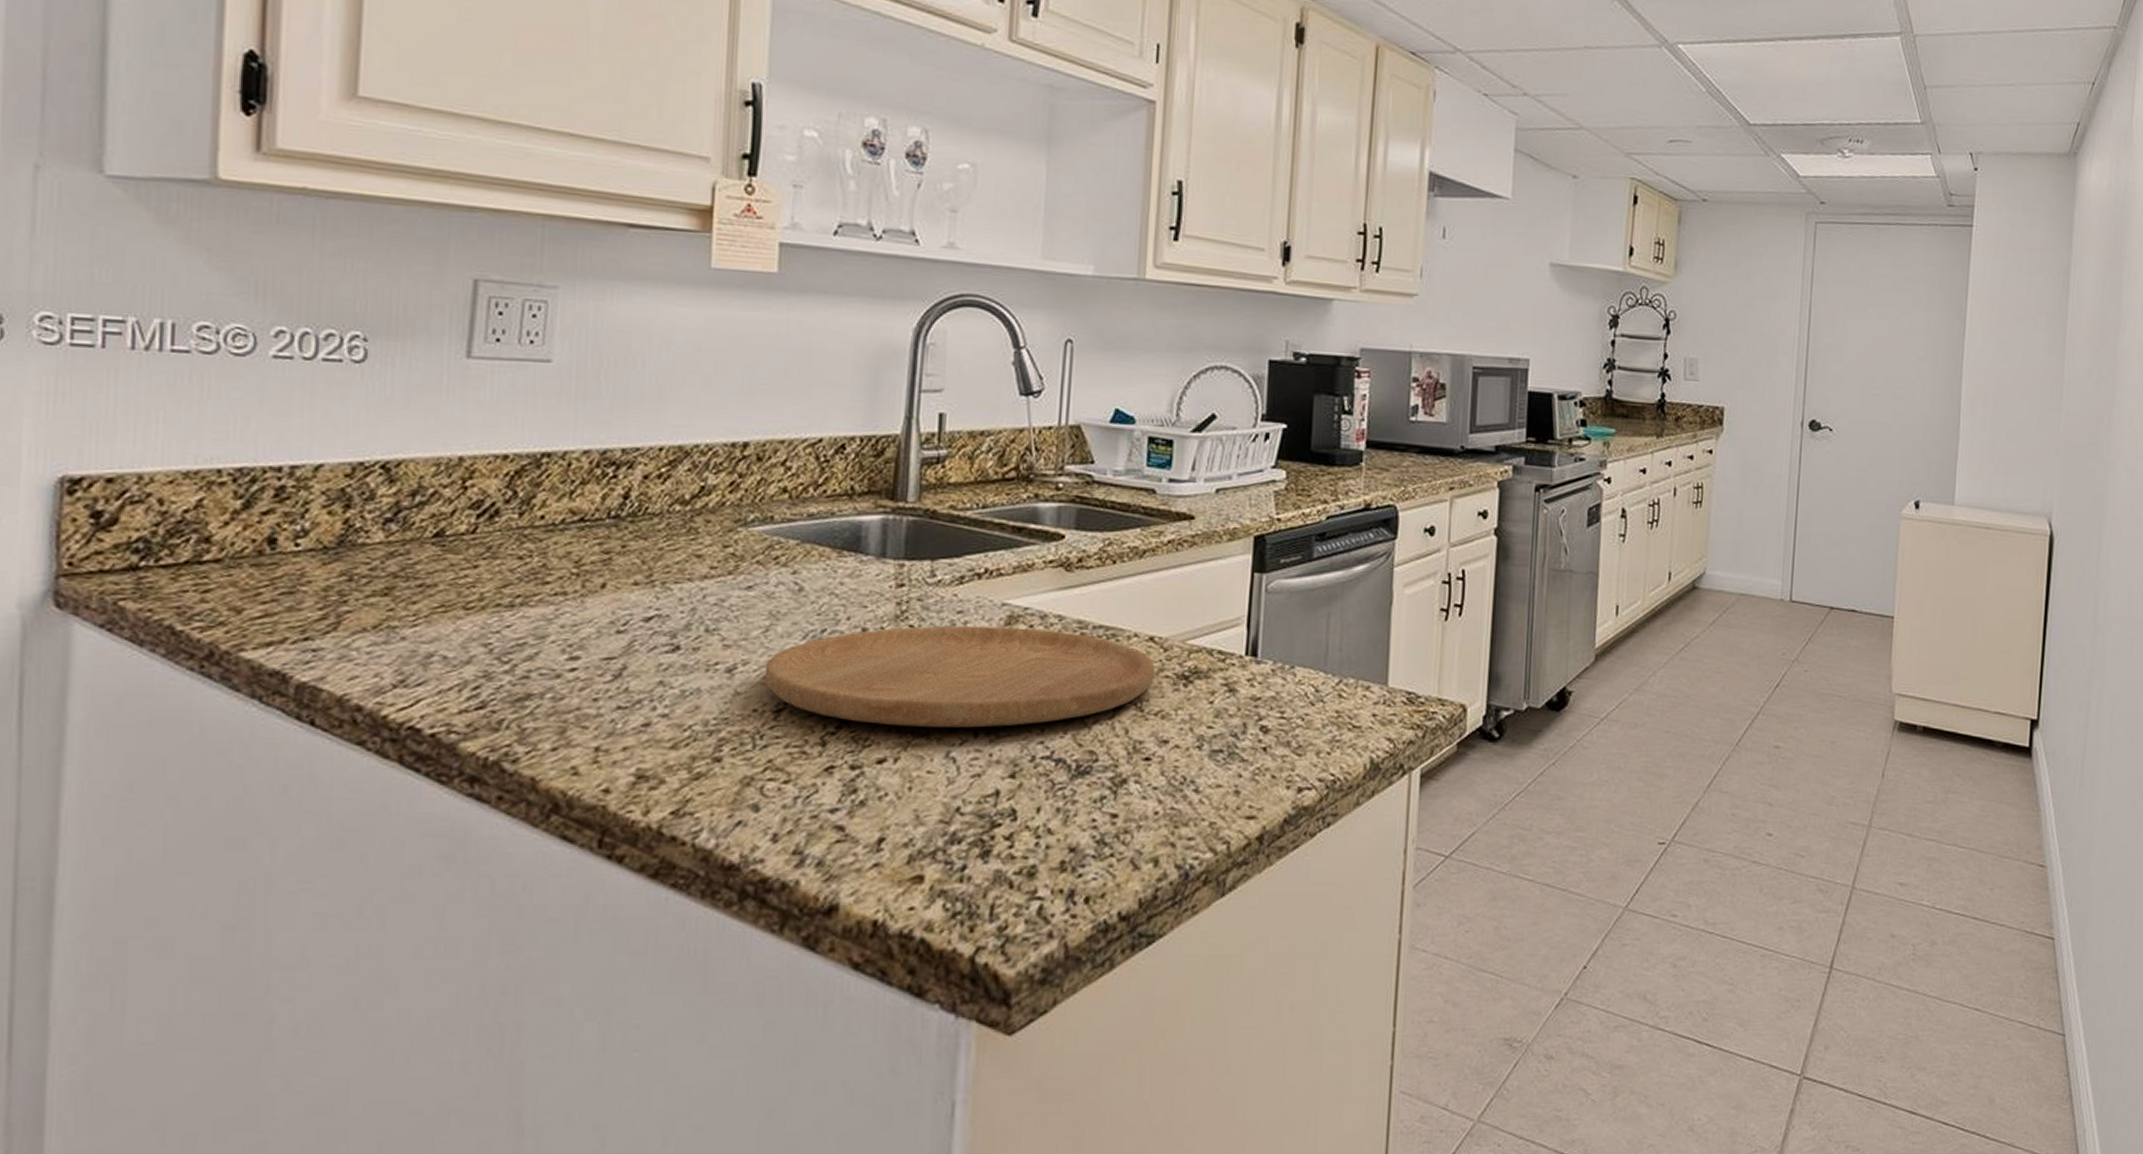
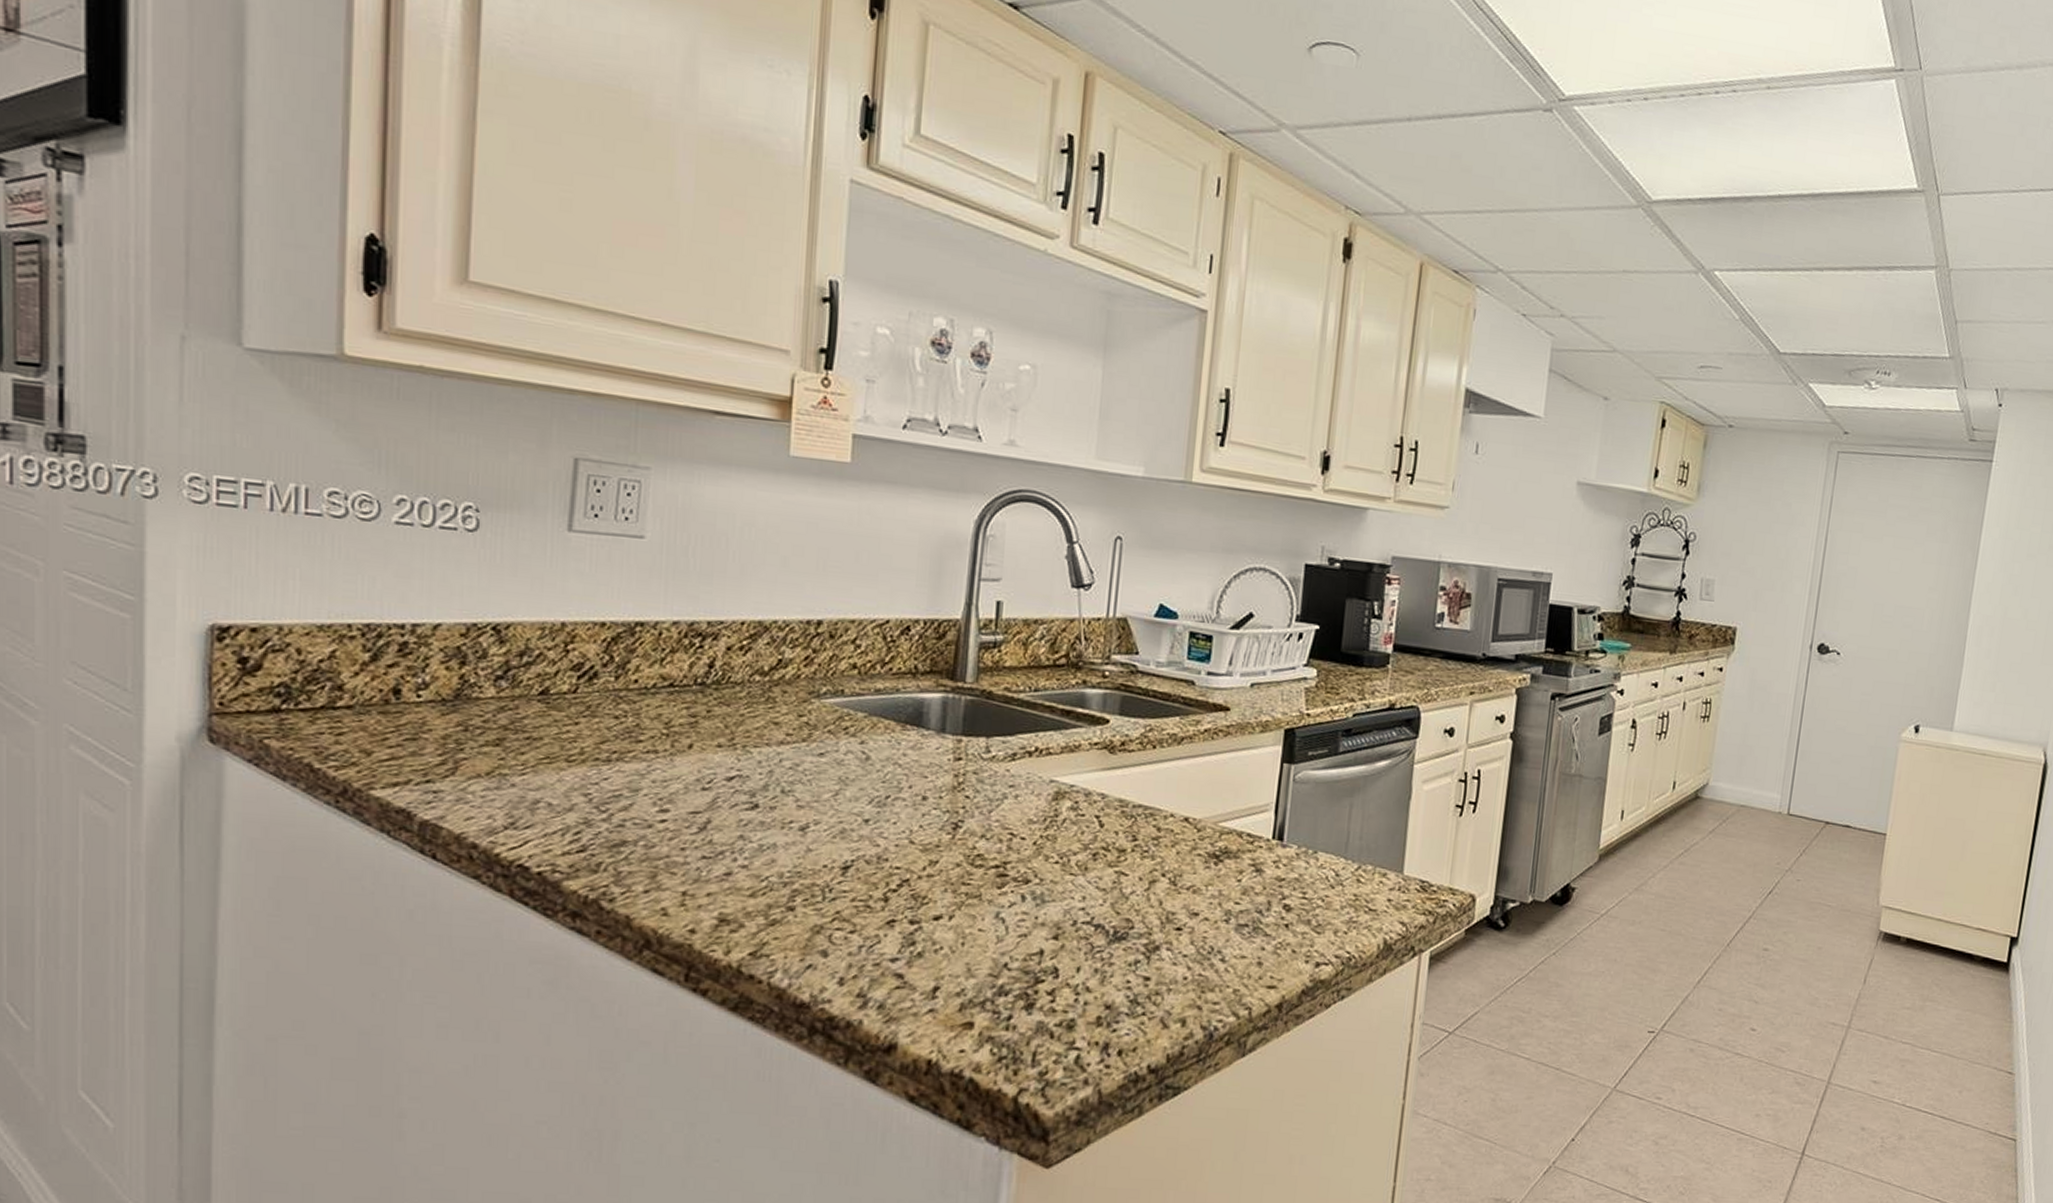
cutting board: present [764,625,1155,728] -> none [833,797,1189,893]

